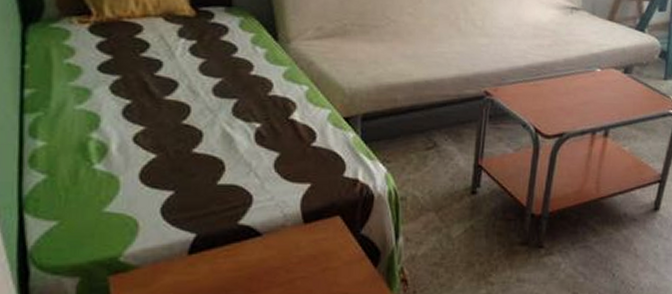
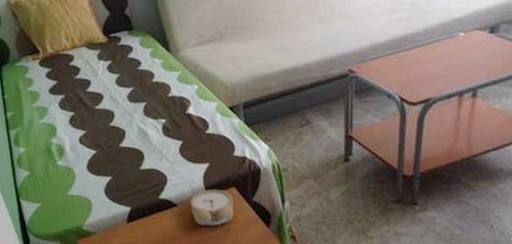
alarm clock: none [279,217,336,263] -> present [190,189,234,226]

